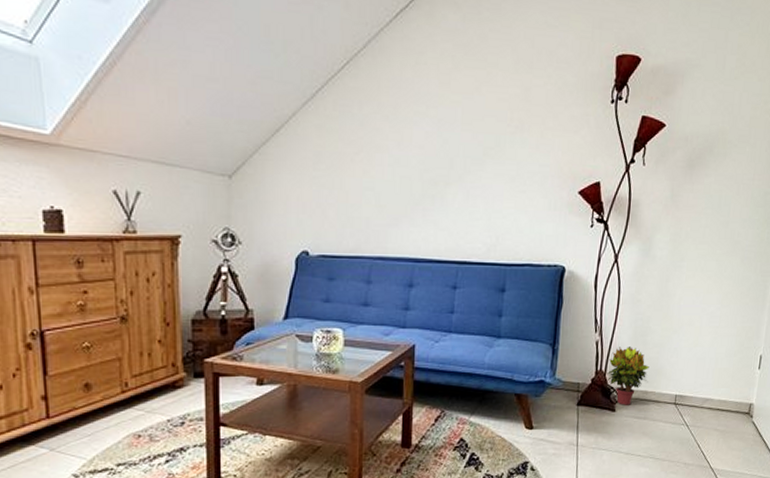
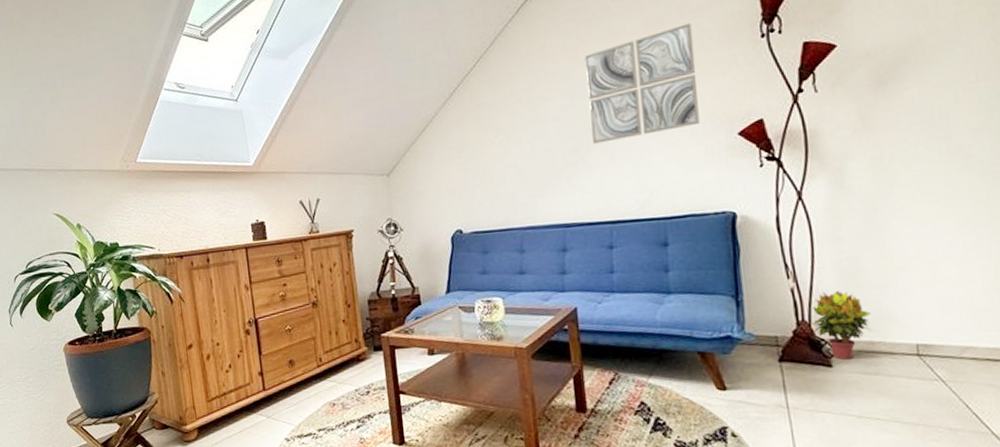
wall art: none [451,73,557,180] -> present [585,23,700,144]

